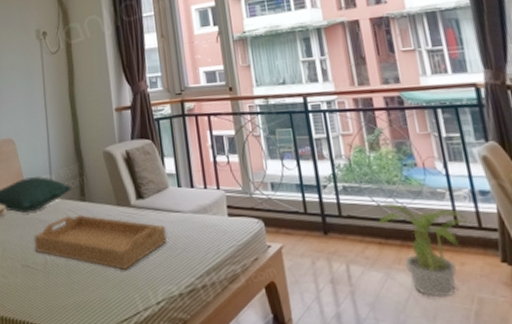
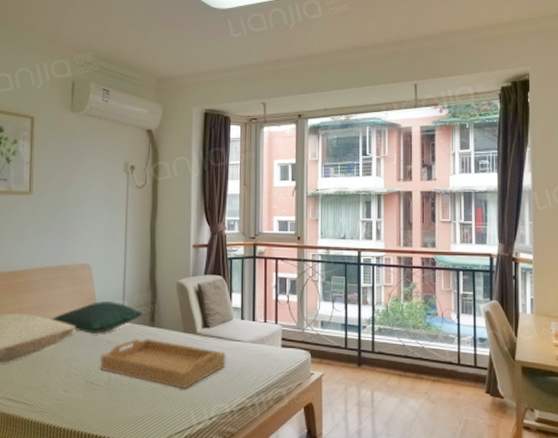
potted plant: present [378,203,475,298] -> none [401,343,472,419]

